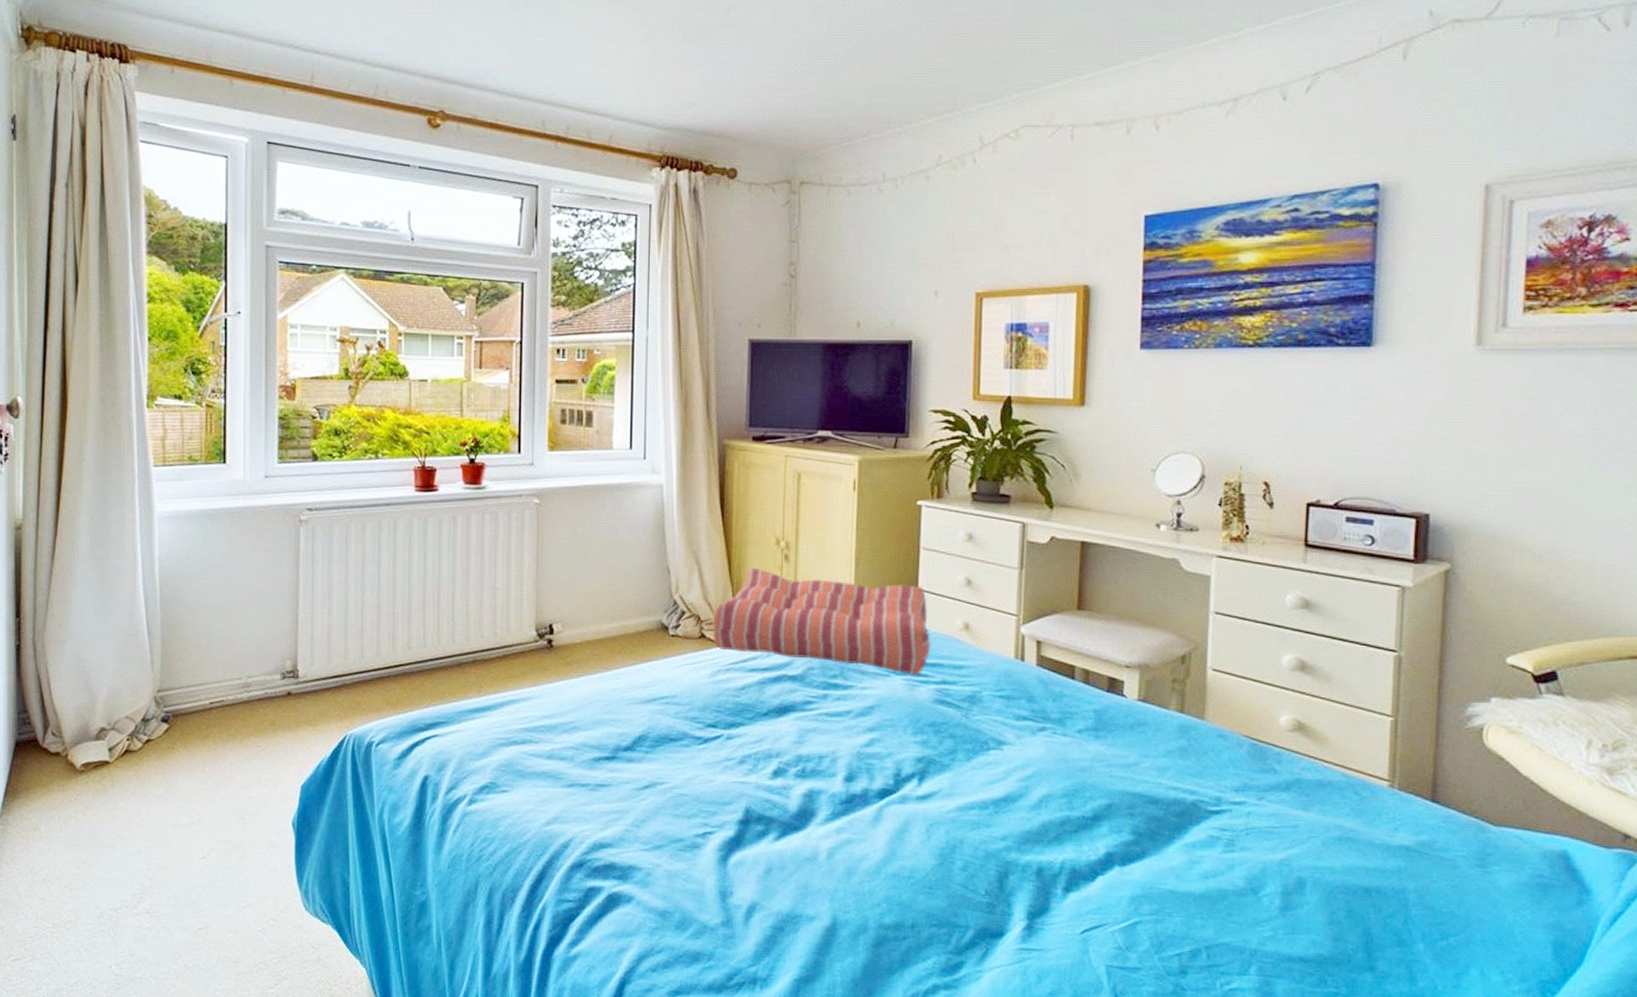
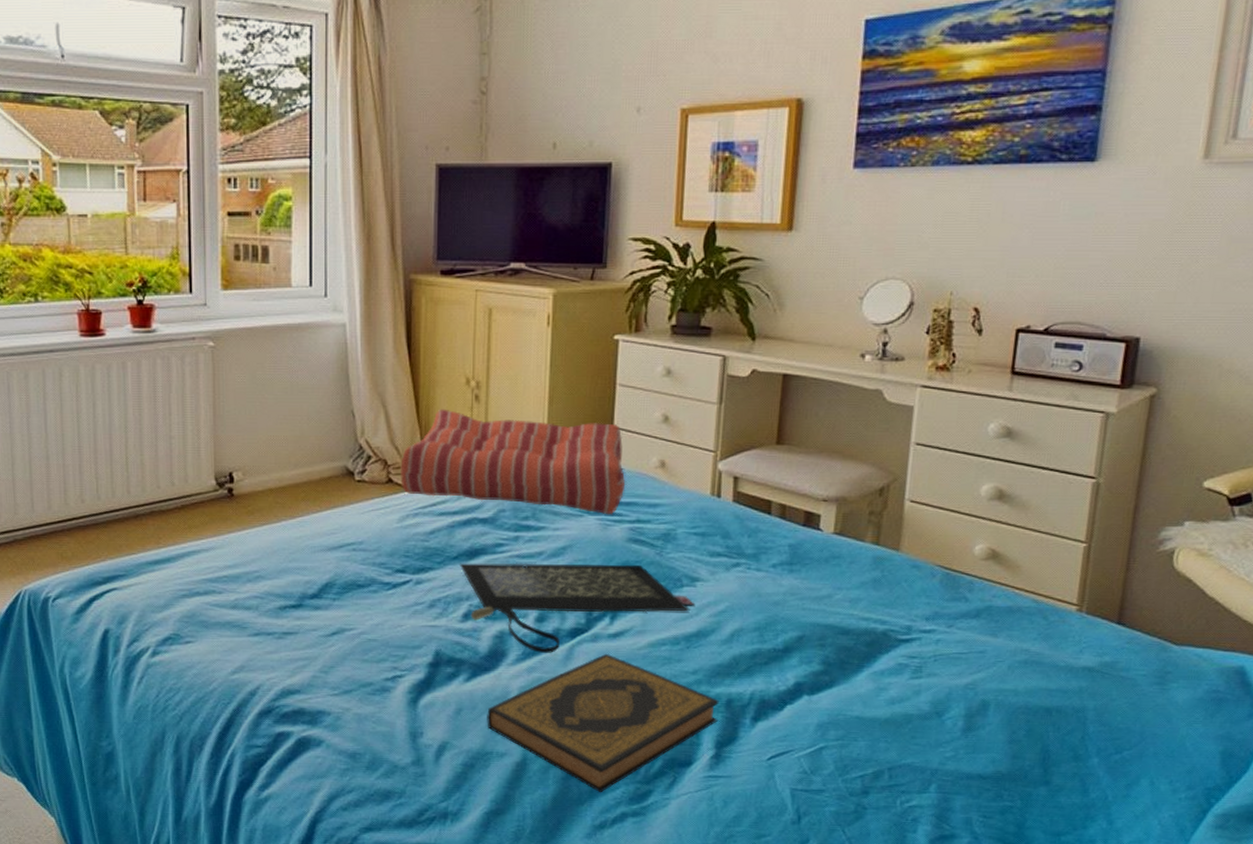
clutch bag: none [769,719,1002,815] -> present [459,562,694,654]
hardback book: none [796,815,1029,963] -> present [487,653,719,793]

